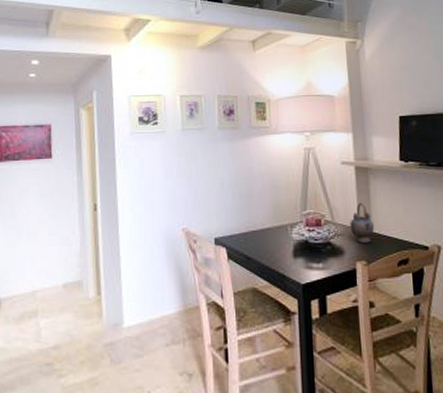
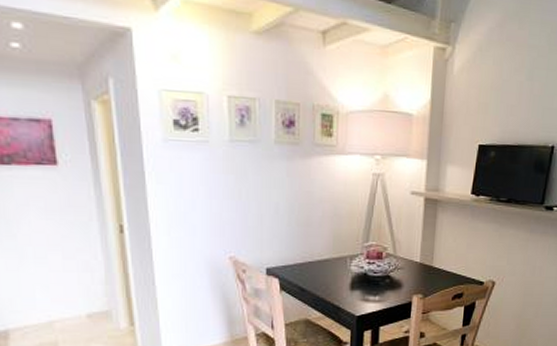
teapot: present [350,202,375,243] -> none [411,236,436,277]

